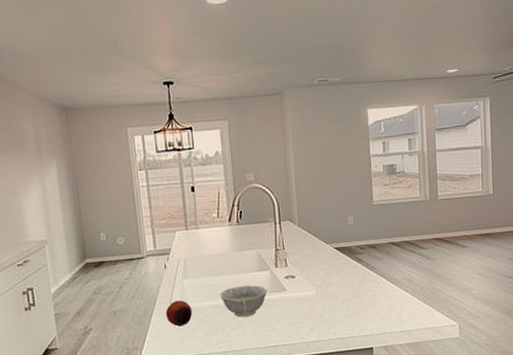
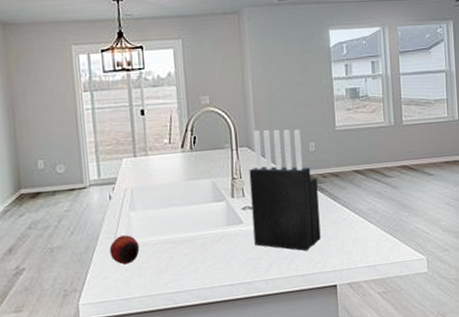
bowl: present [219,285,268,318] -> none [169,217,223,254]
knife block: none [291,204,358,317] -> present [249,129,321,251]

